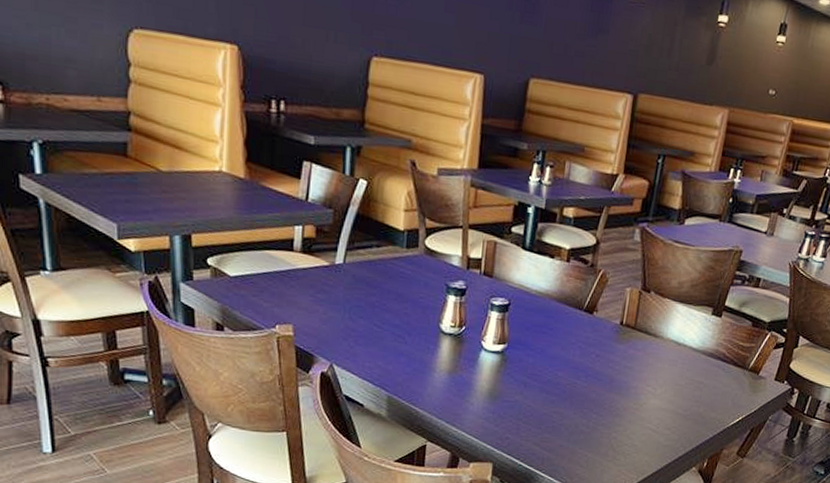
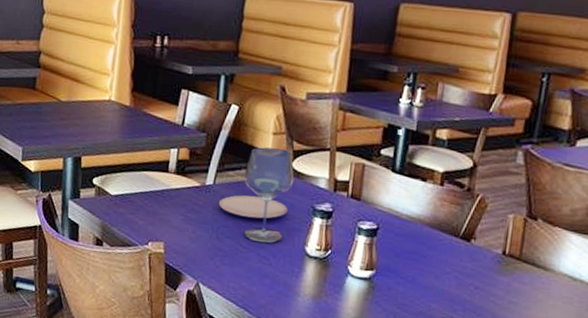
plate: none [349,274,422,298] -> present [218,195,288,219]
wine glass: none [375,224,427,322] -> present [243,147,294,244]

